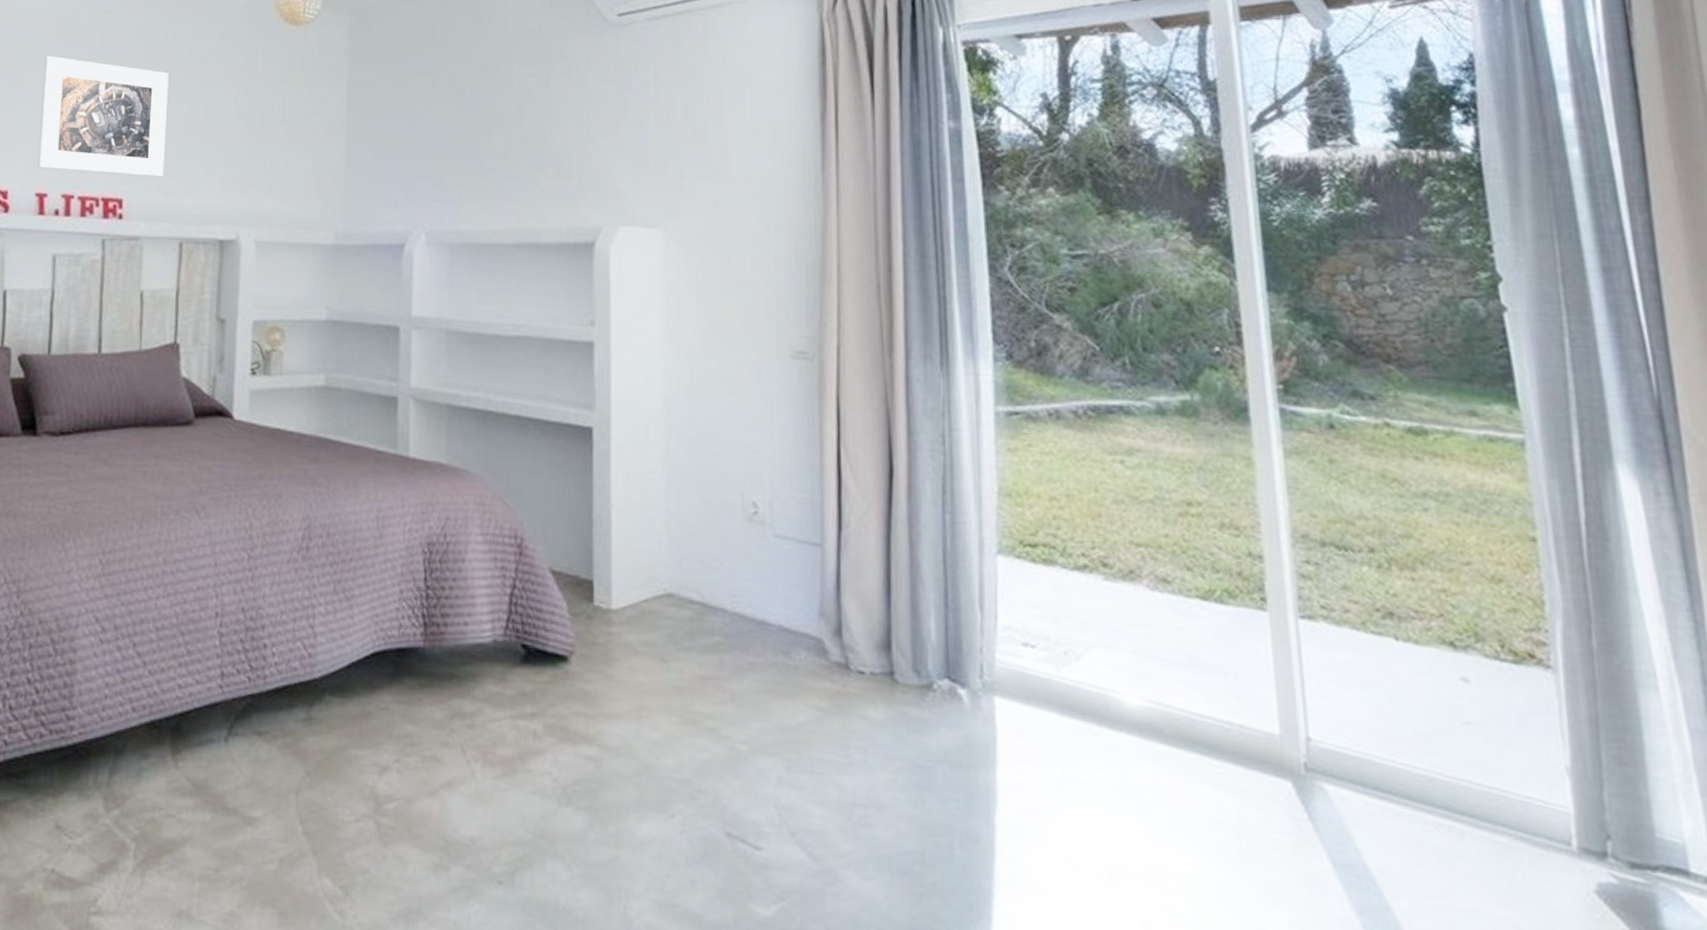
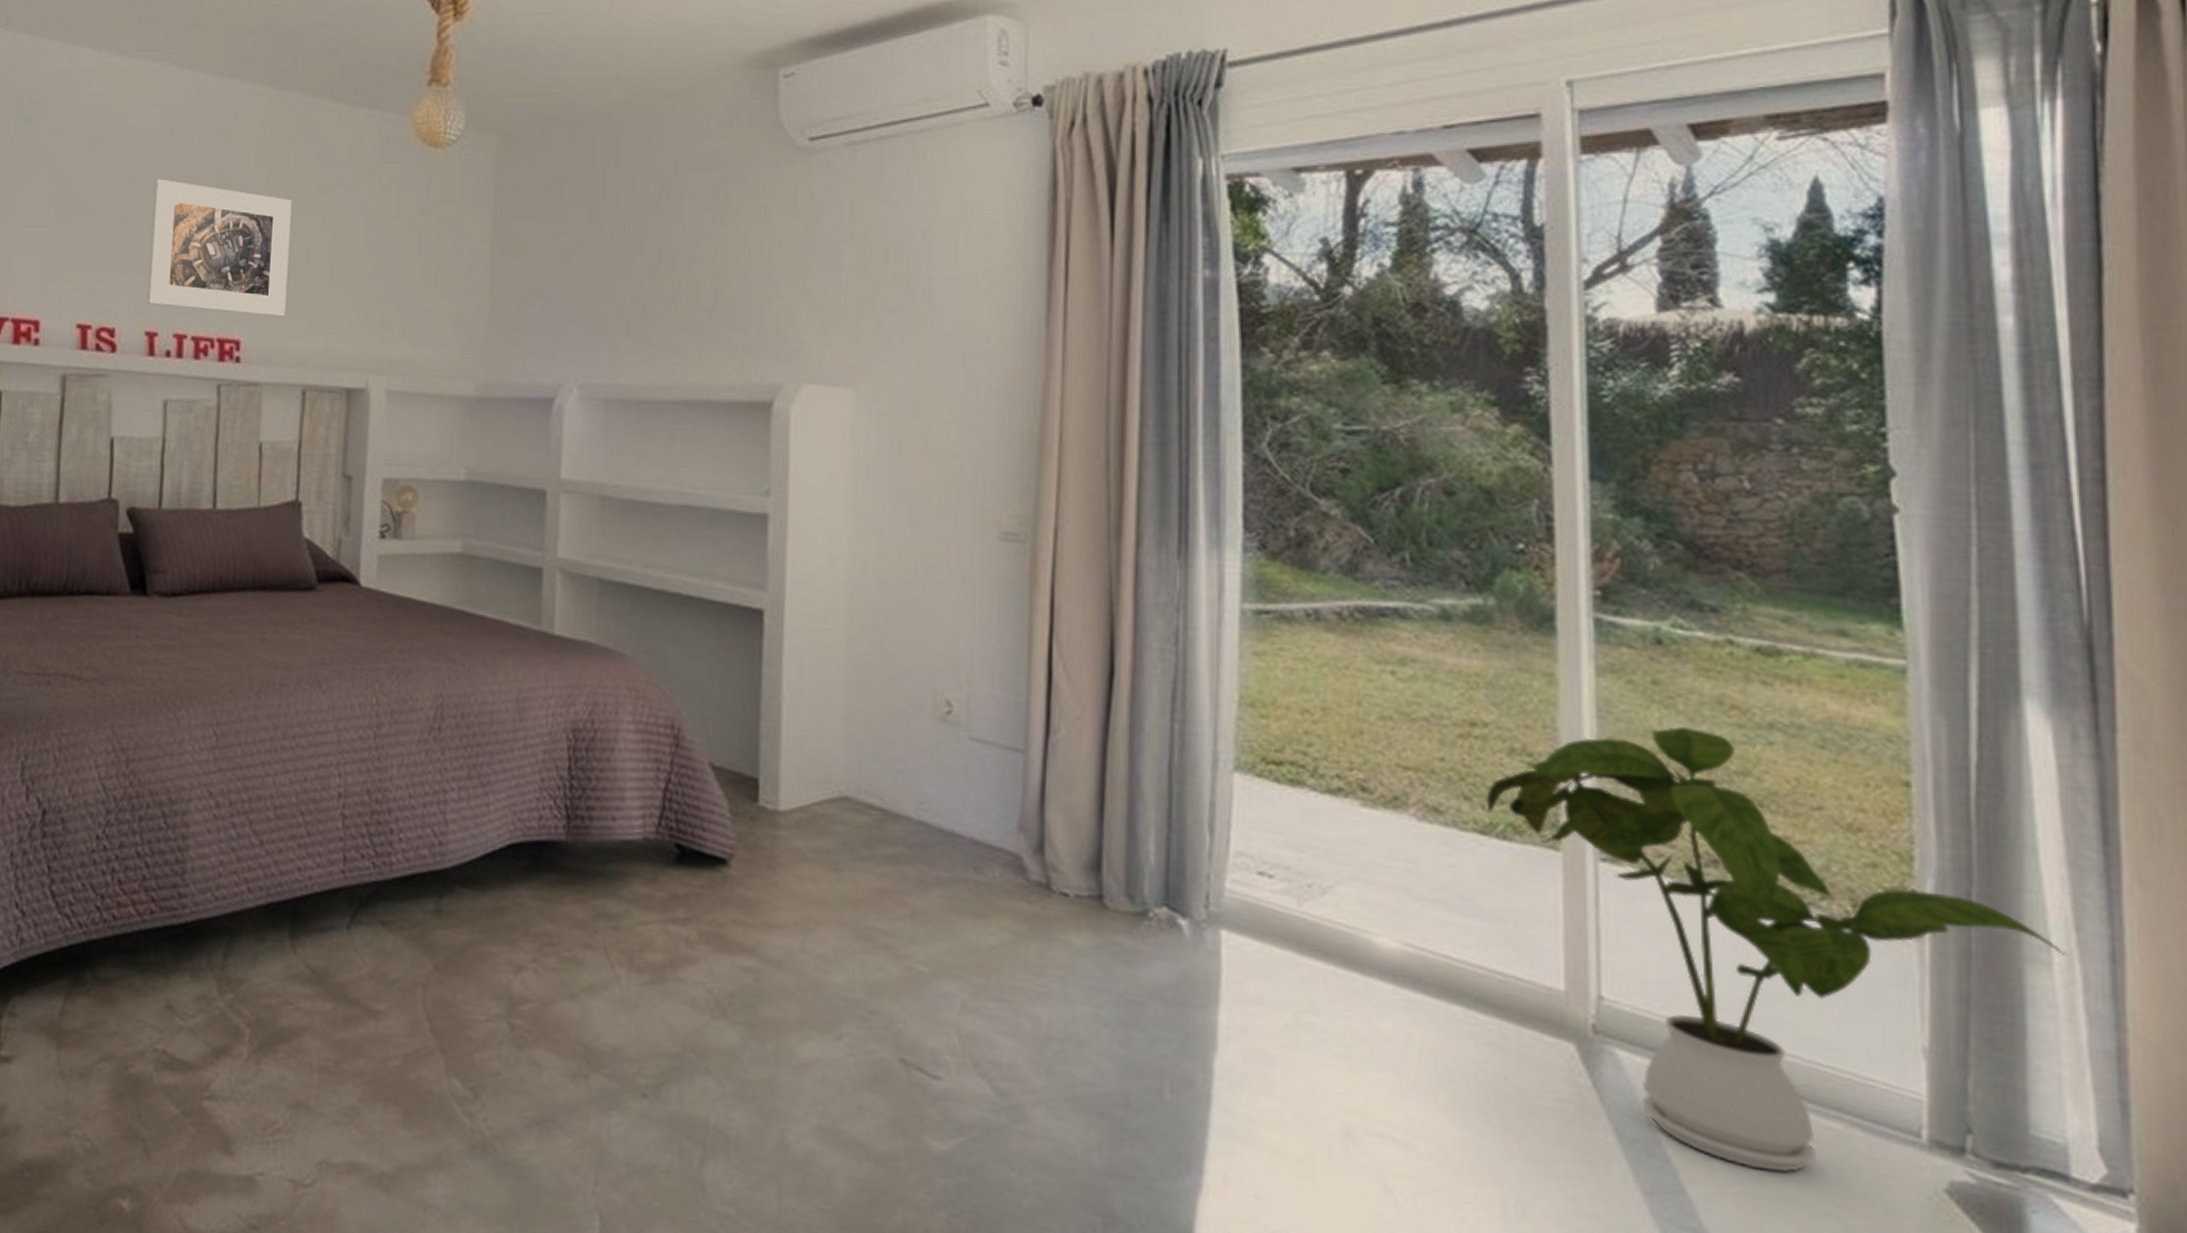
house plant: none [1204,498,1668,885] -> present [1486,726,2066,1172]

